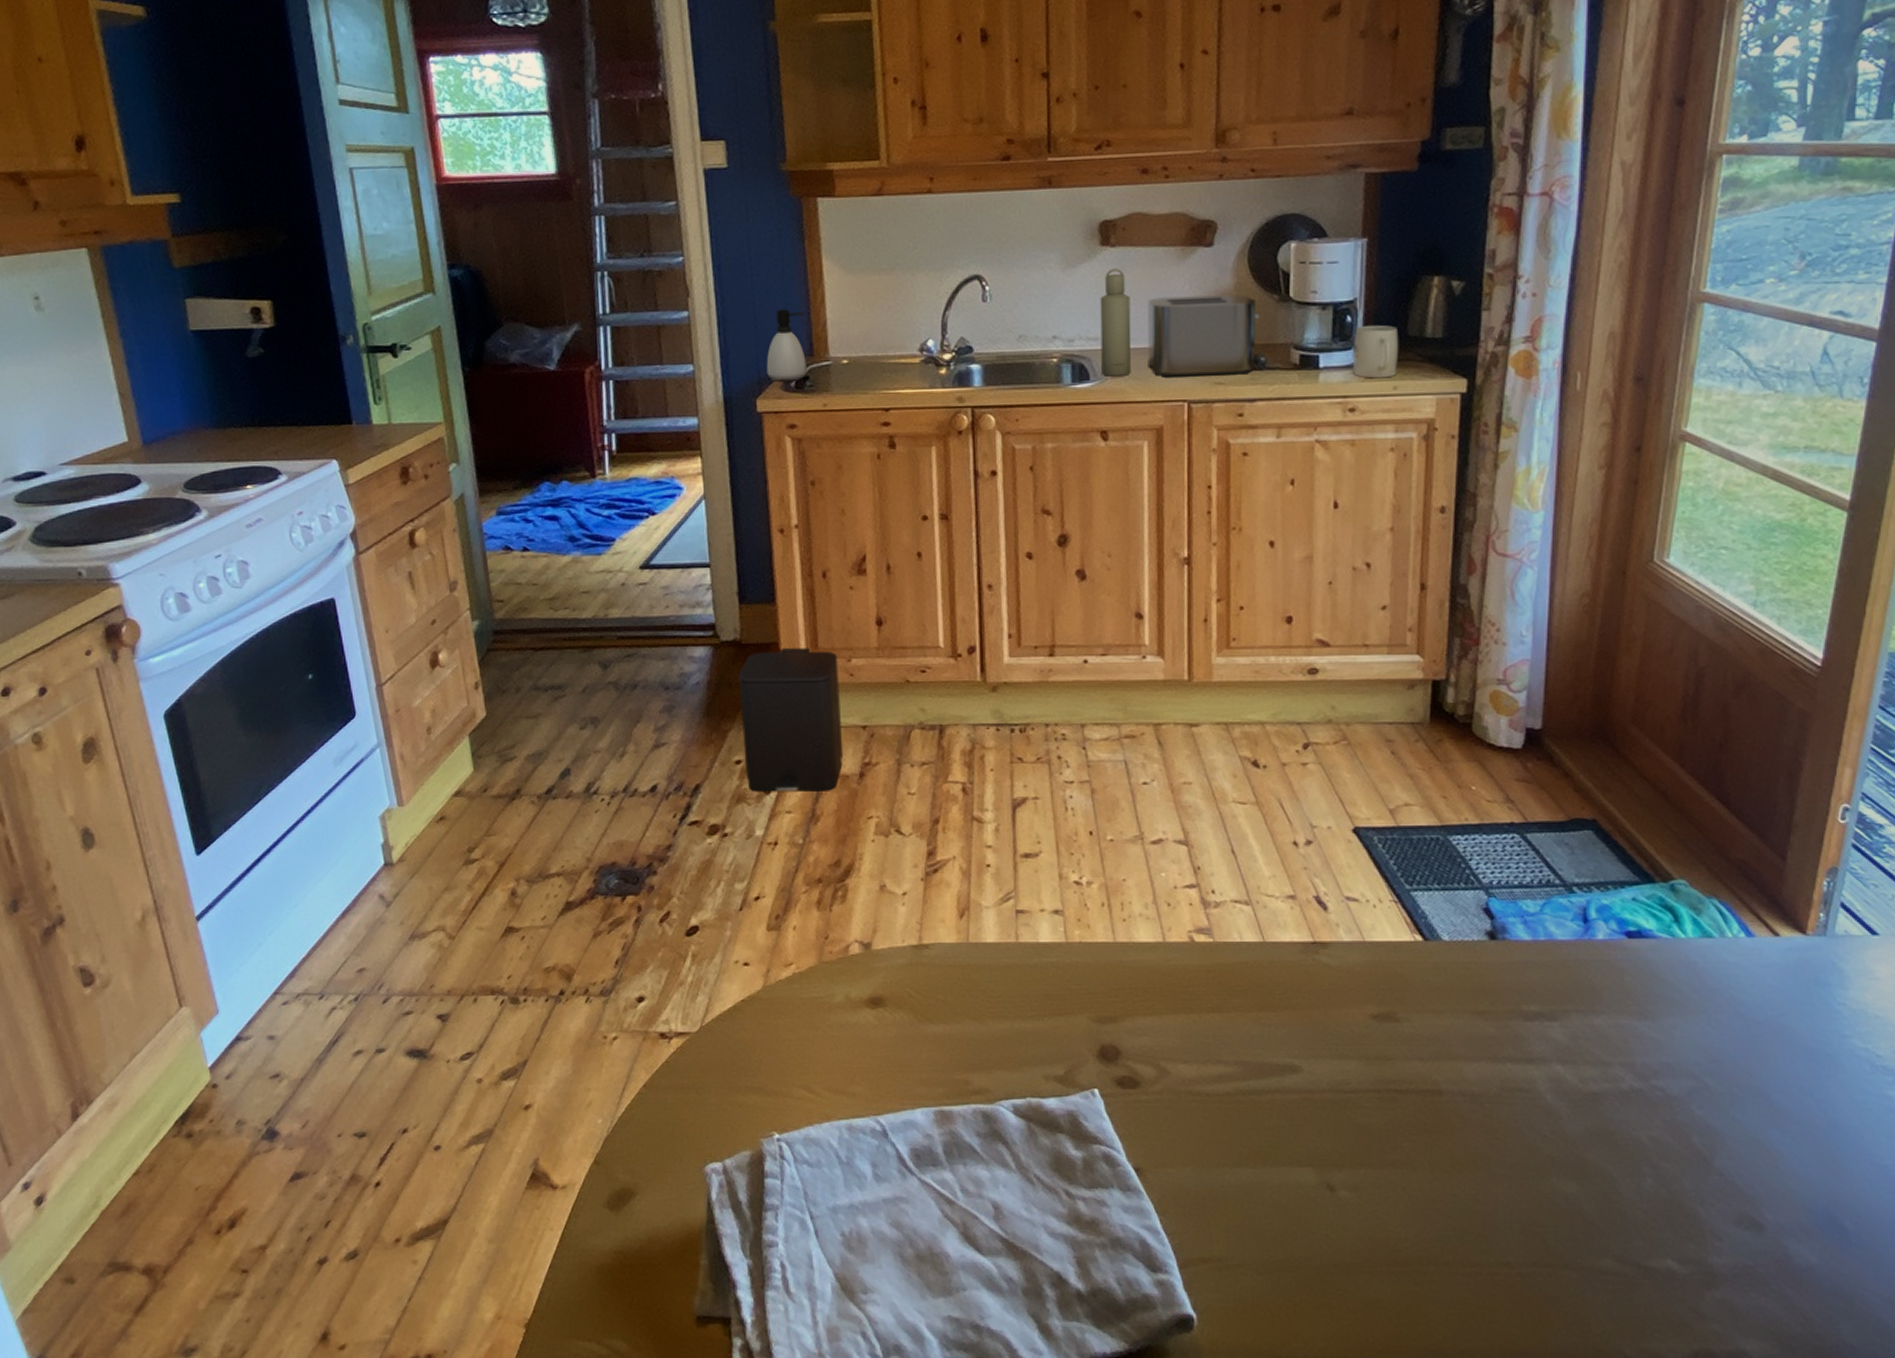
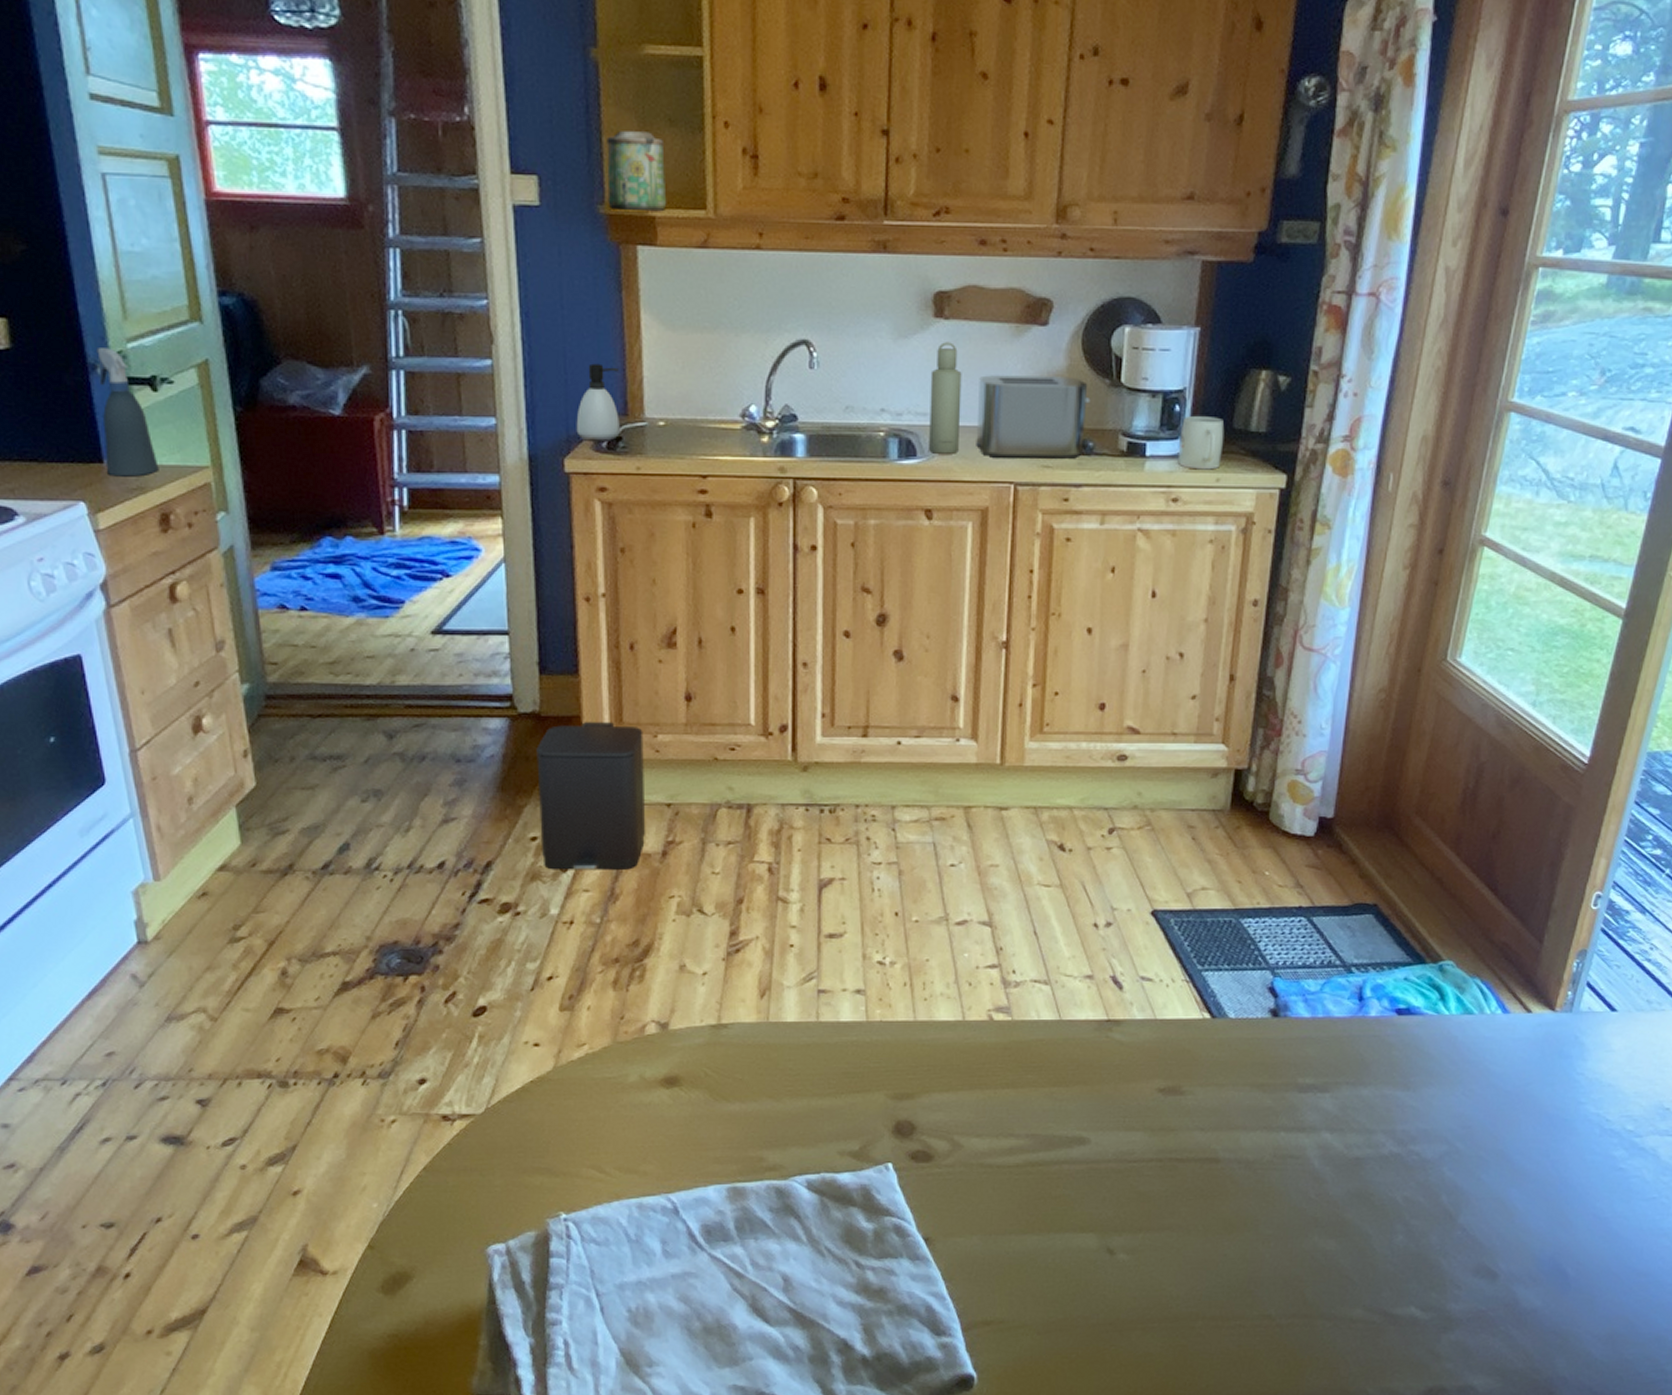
spray bottle: none [346,321,400,436] -> present [96,348,159,477]
canister: none [786,93,843,167] -> present [607,131,667,212]

